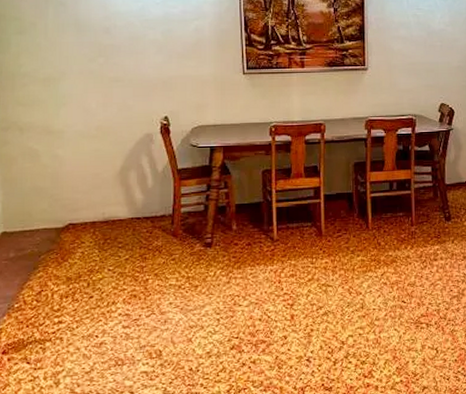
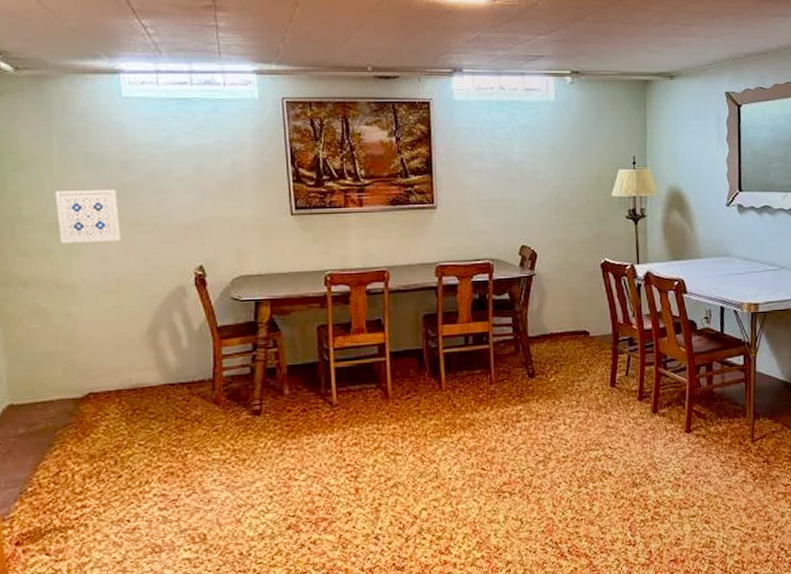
wall art: none [49,51,101,95] -> present [55,190,121,243]

